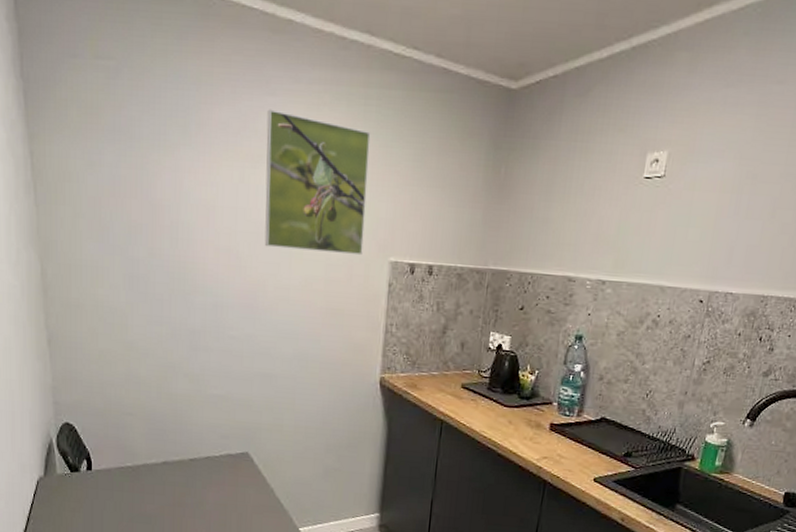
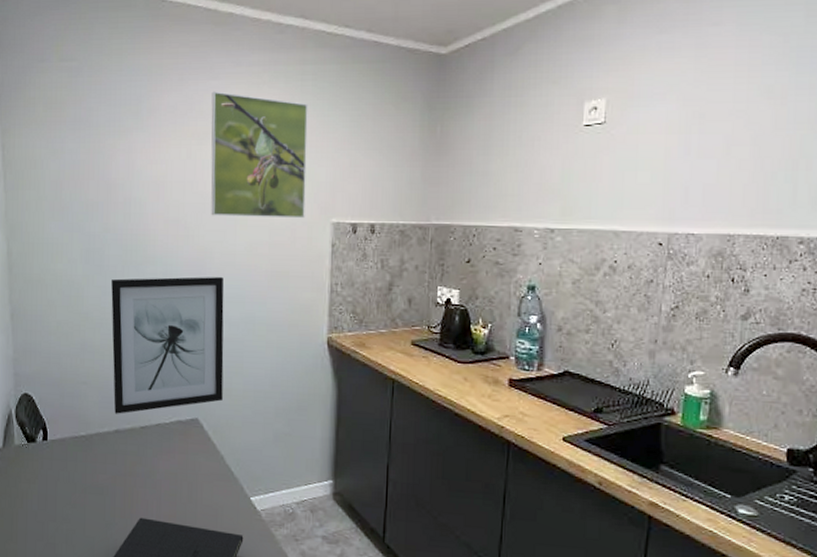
wall art: none [157,307,277,446] -> present [111,276,224,414]

